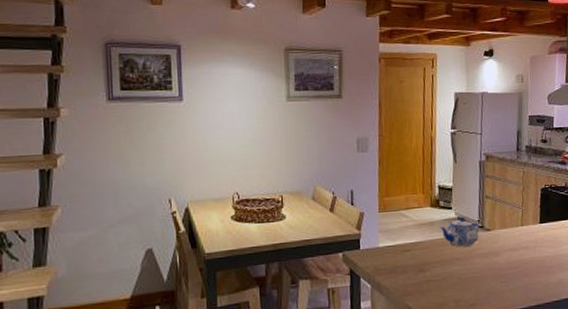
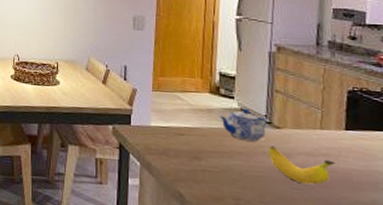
banana: none [481,247,533,277] -> present [268,146,335,185]

